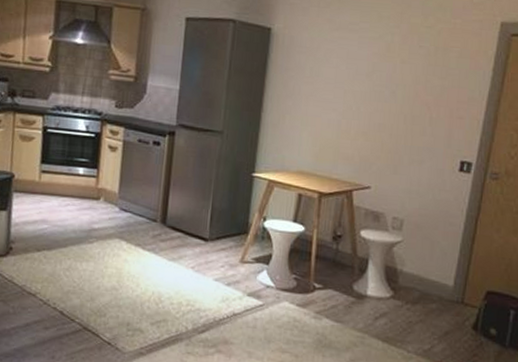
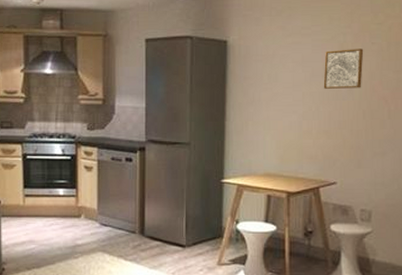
wall art: none [366,49,411,92] -> present [323,48,364,89]

